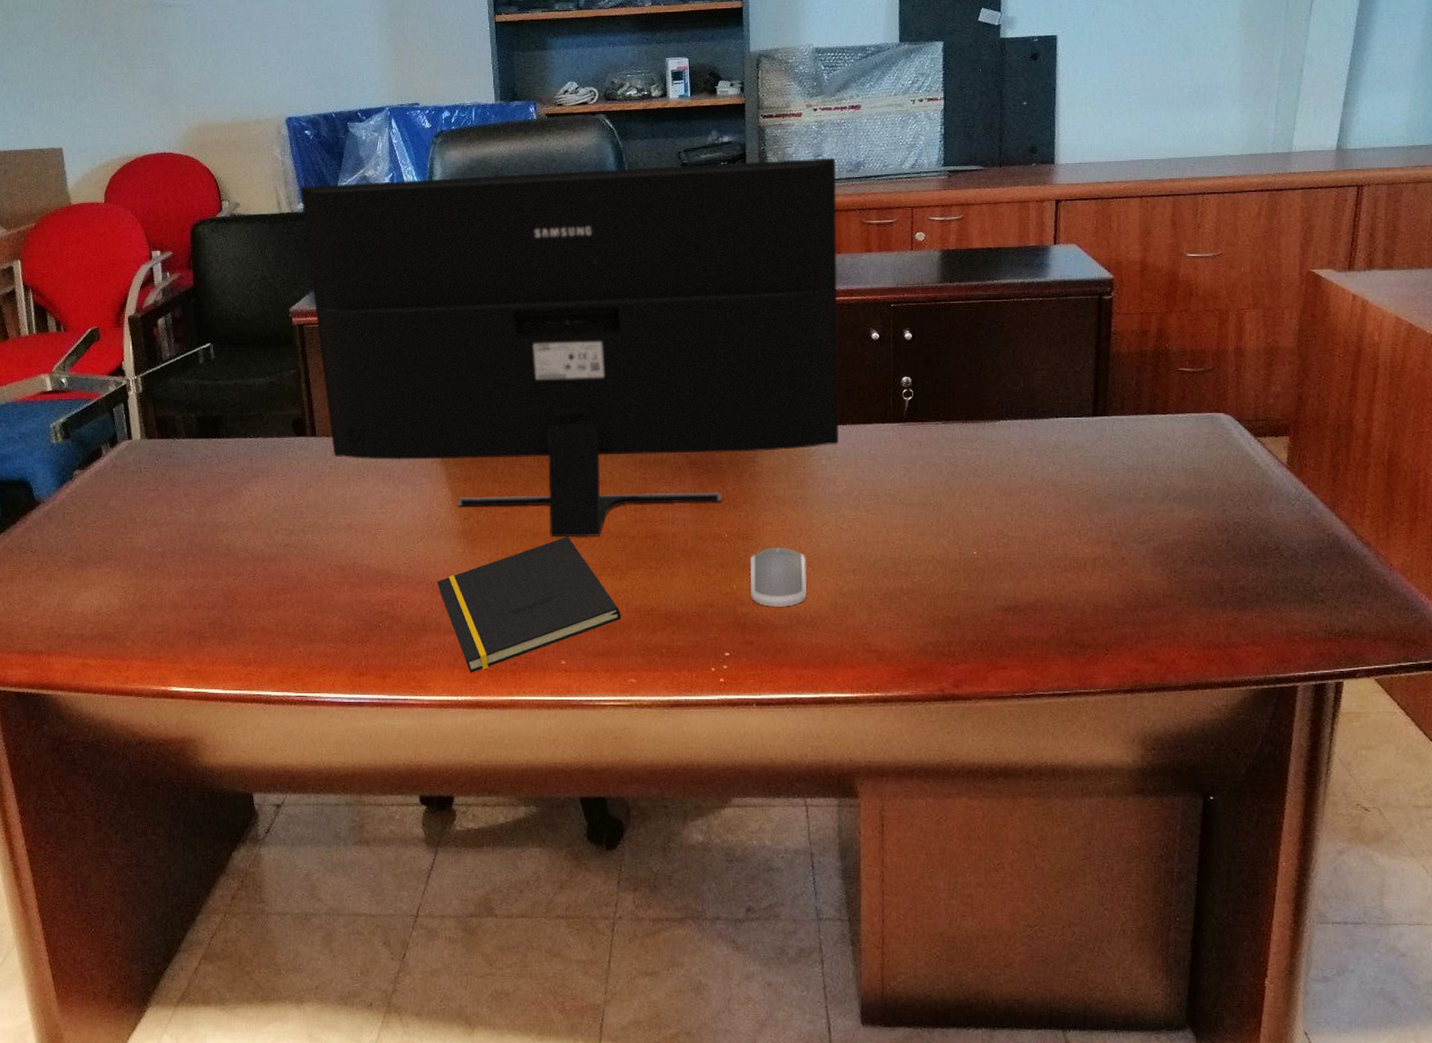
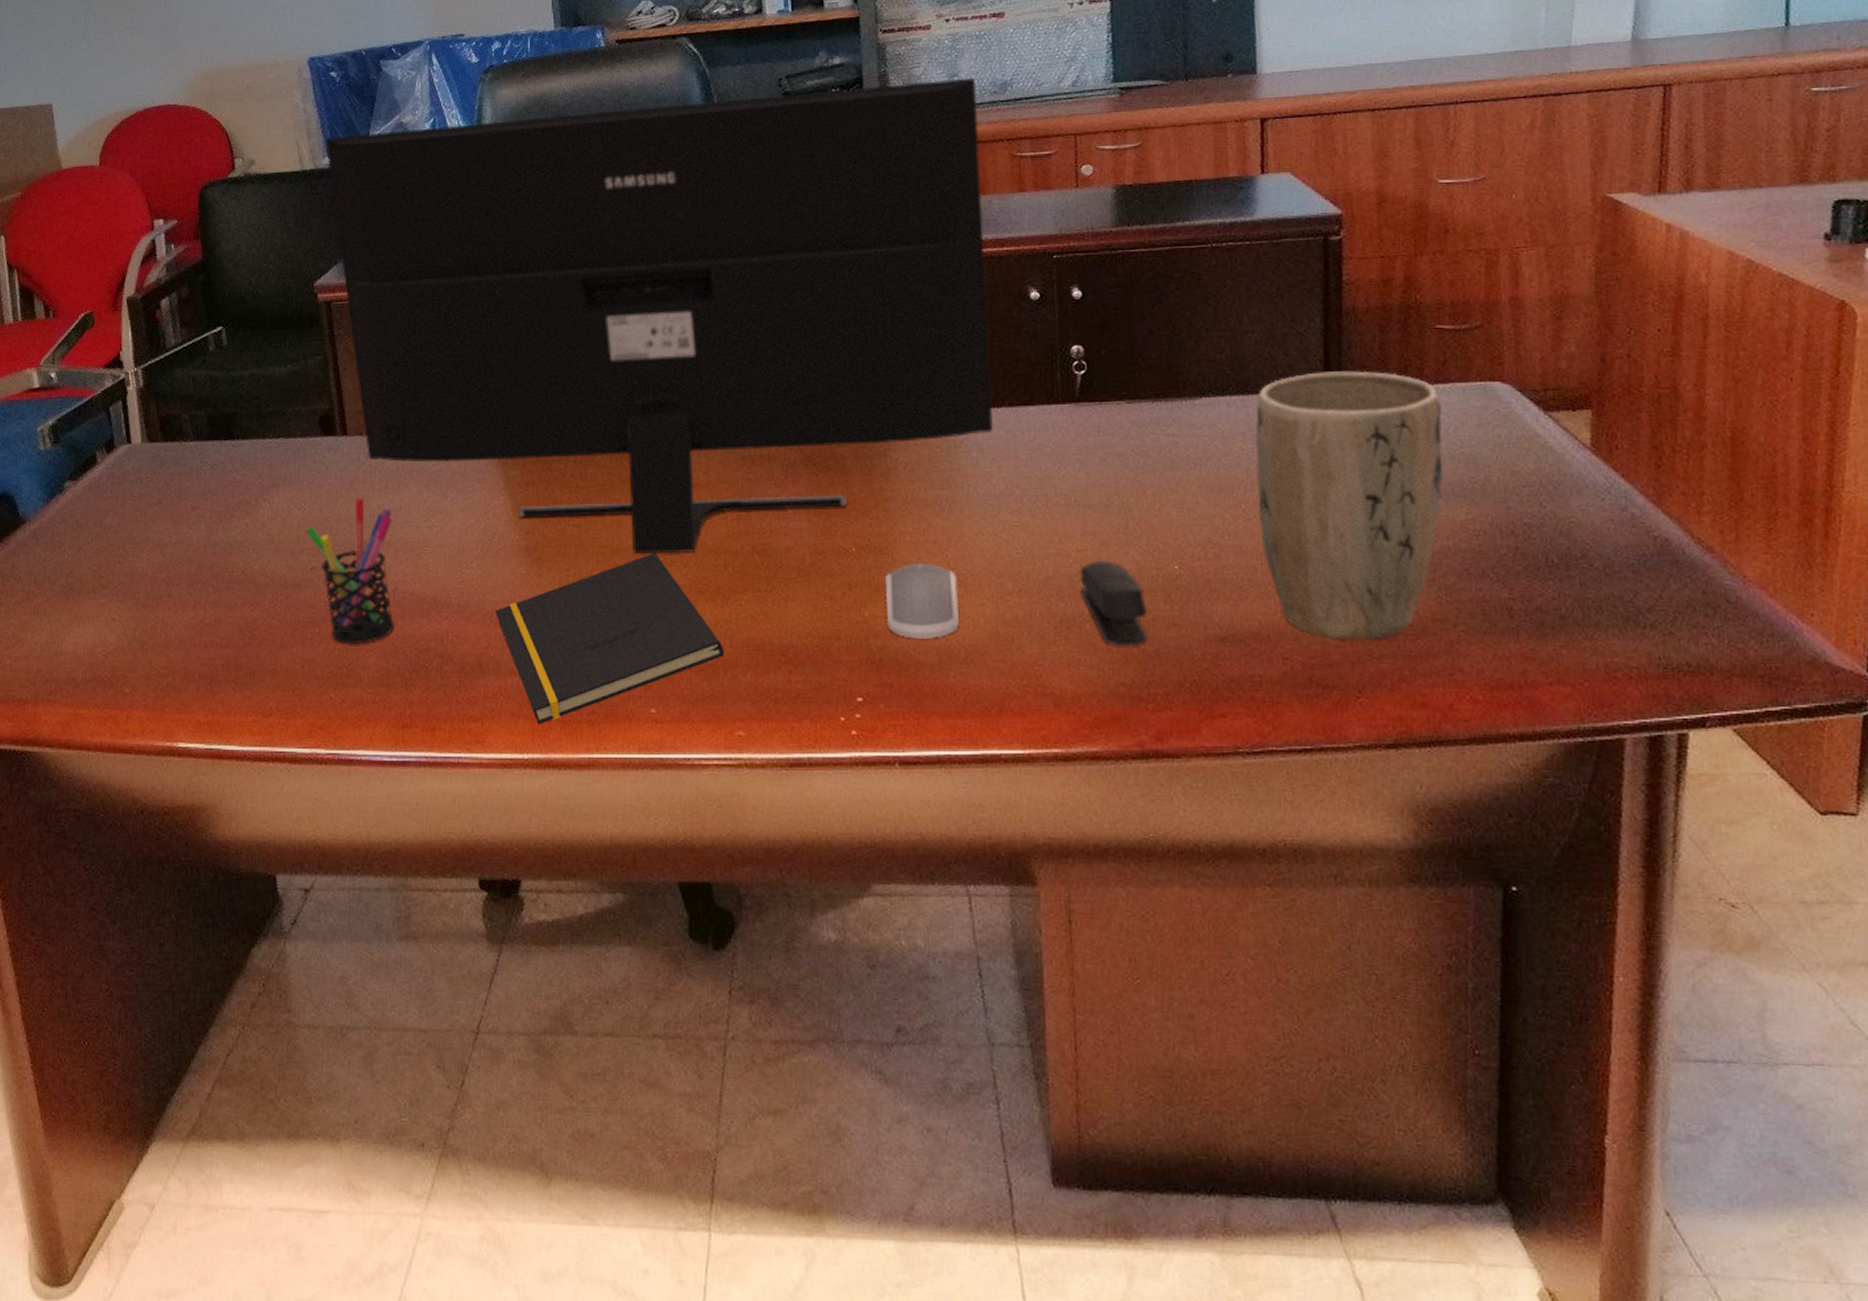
pen holder: none [280,488,354,608] -> present [306,497,395,645]
stapler: none [901,546,952,614] -> present [1079,560,1149,647]
plant pot: none [1038,402,1179,611] -> present [1254,370,1443,641]

